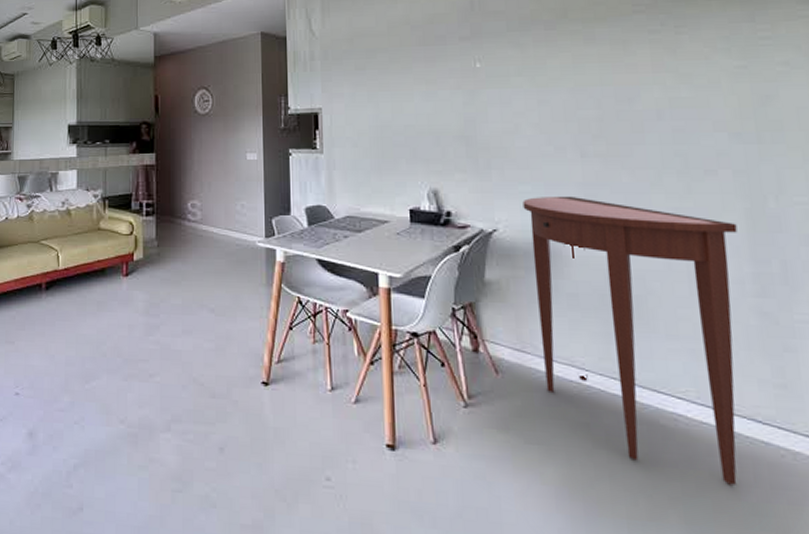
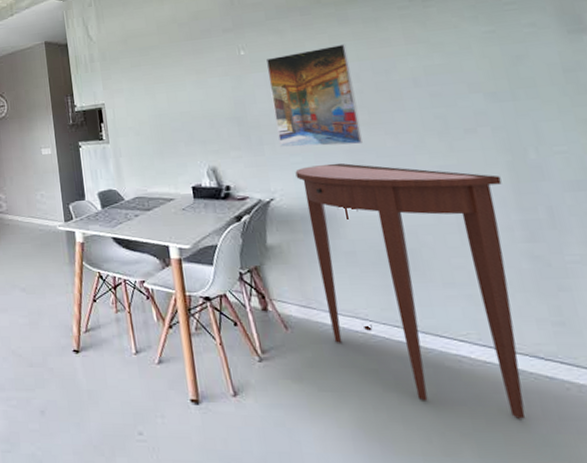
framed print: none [502,65,598,177] -> present [265,43,362,148]

